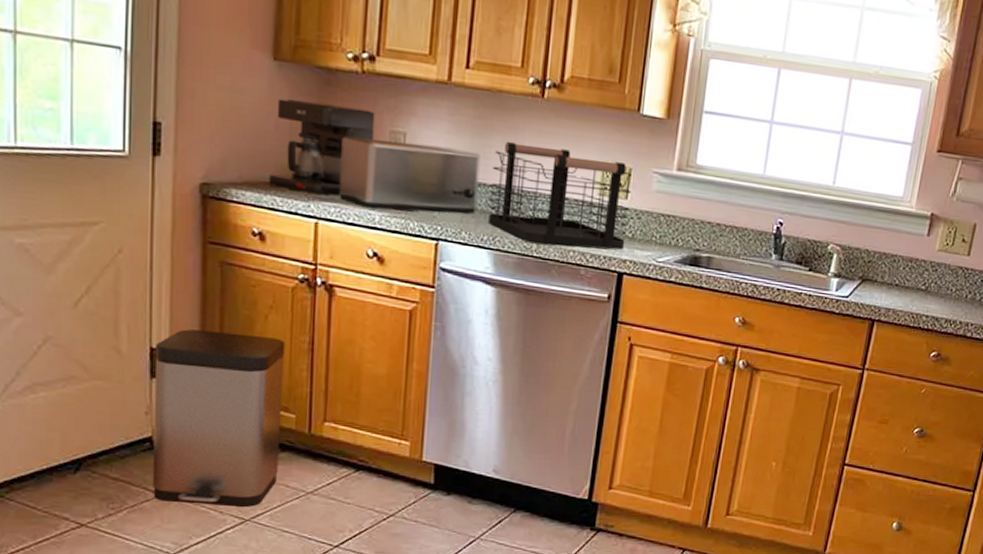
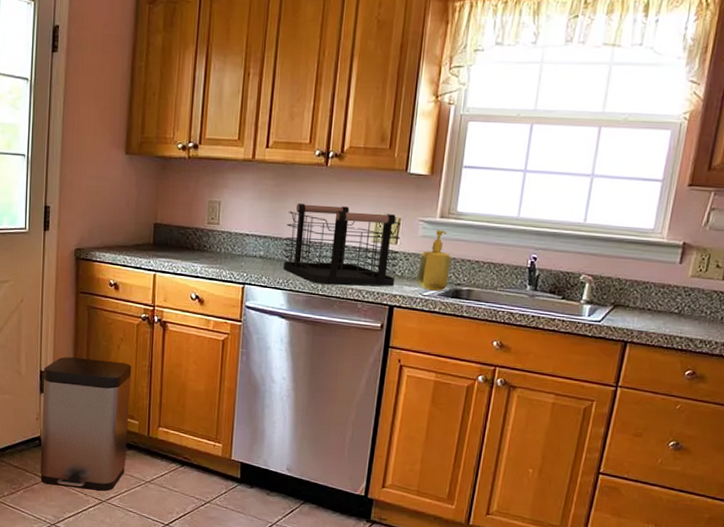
coffee maker: present [269,98,375,196] -> none [121,182,198,254]
toaster: present [339,136,481,215] -> none [171,207,277,263]
soap dispenser: none [650,184,690,258] -> present [417,230,451,291]

